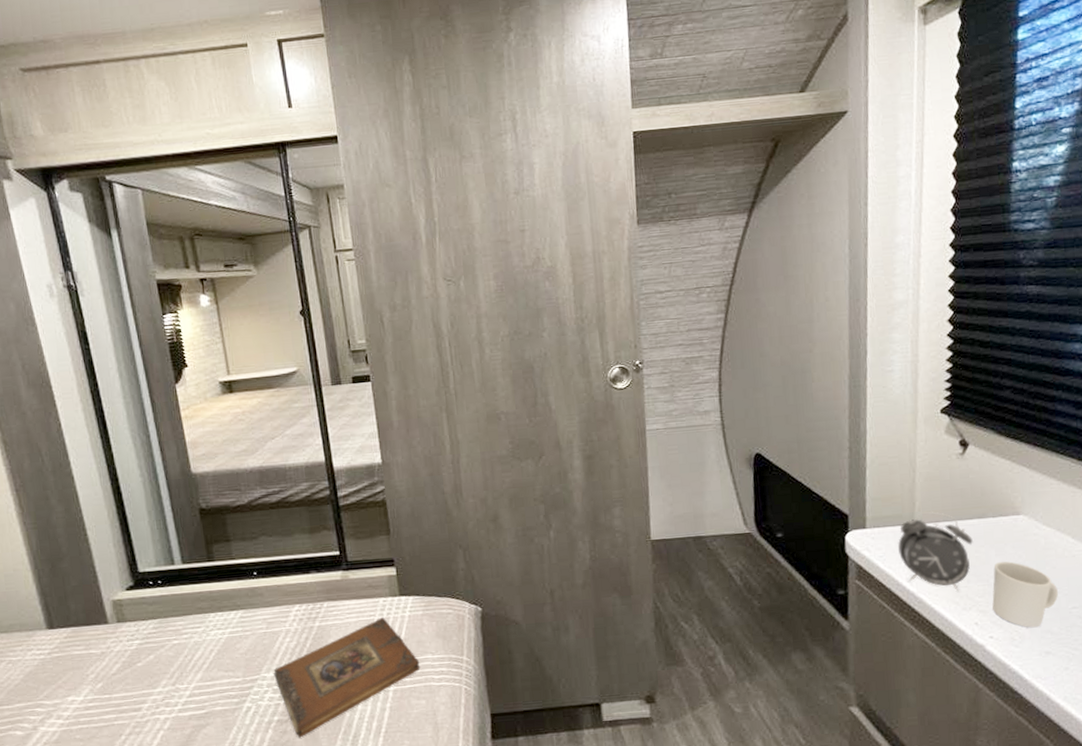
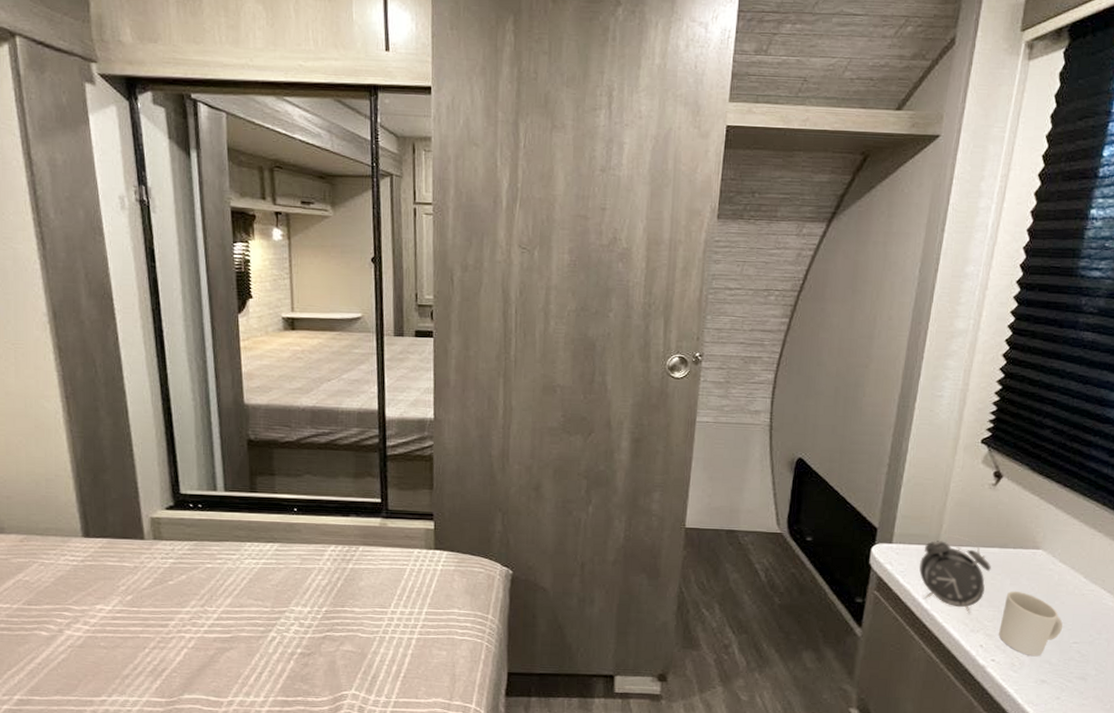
book: present [274,617,421,738] -> none [302,567,446,672]

